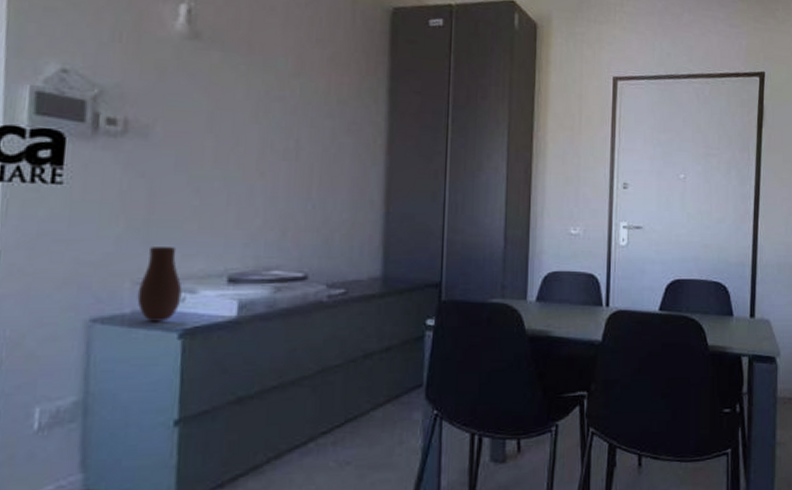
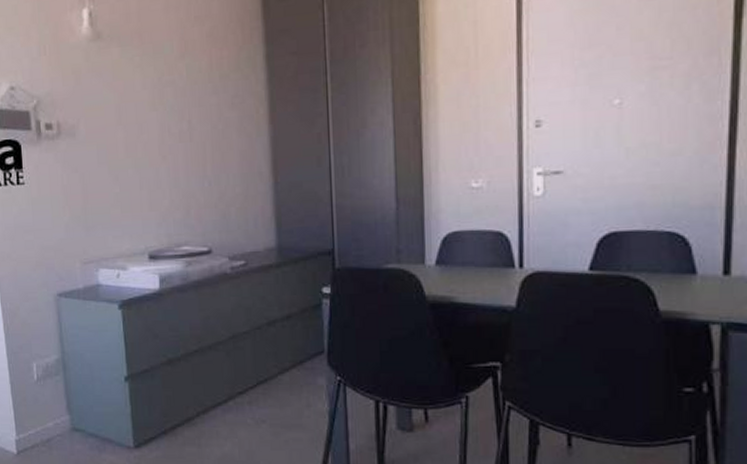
vase: present [137,247,182,322] -> none [85,231,117,295]

